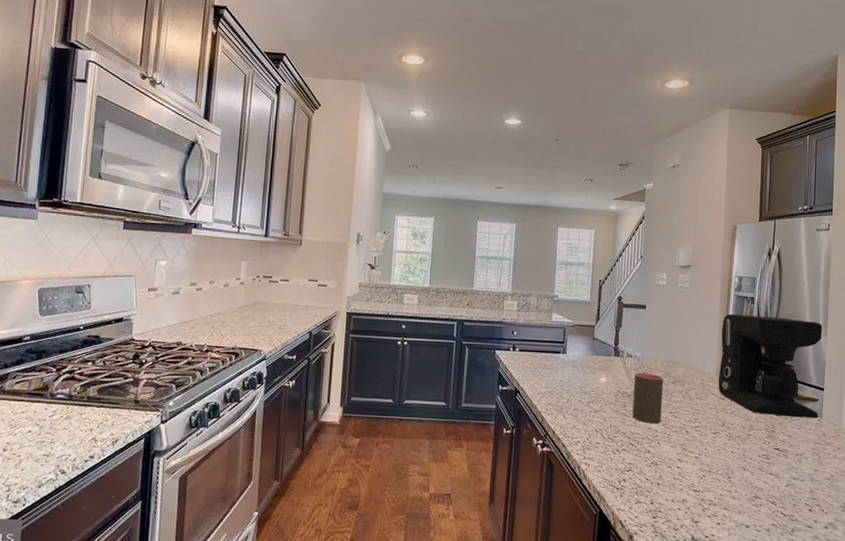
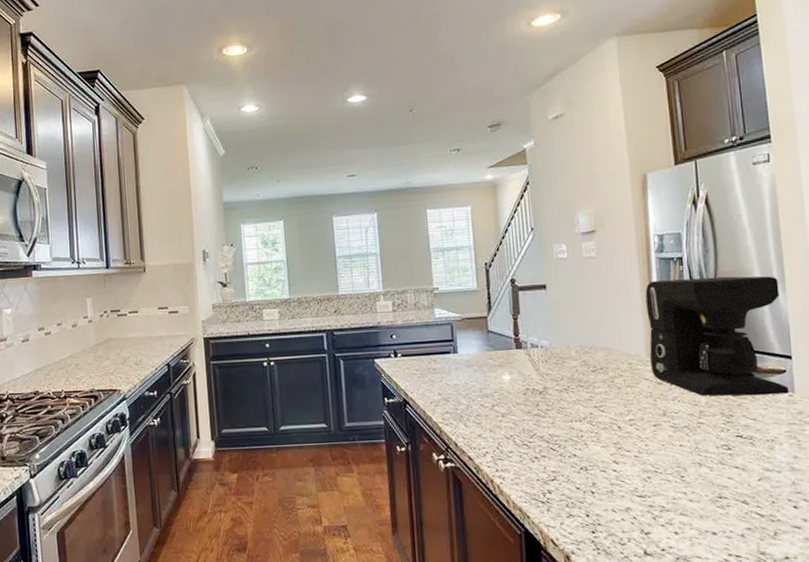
cup: present [632,372,664,423] -> none [544,363,585,422]

